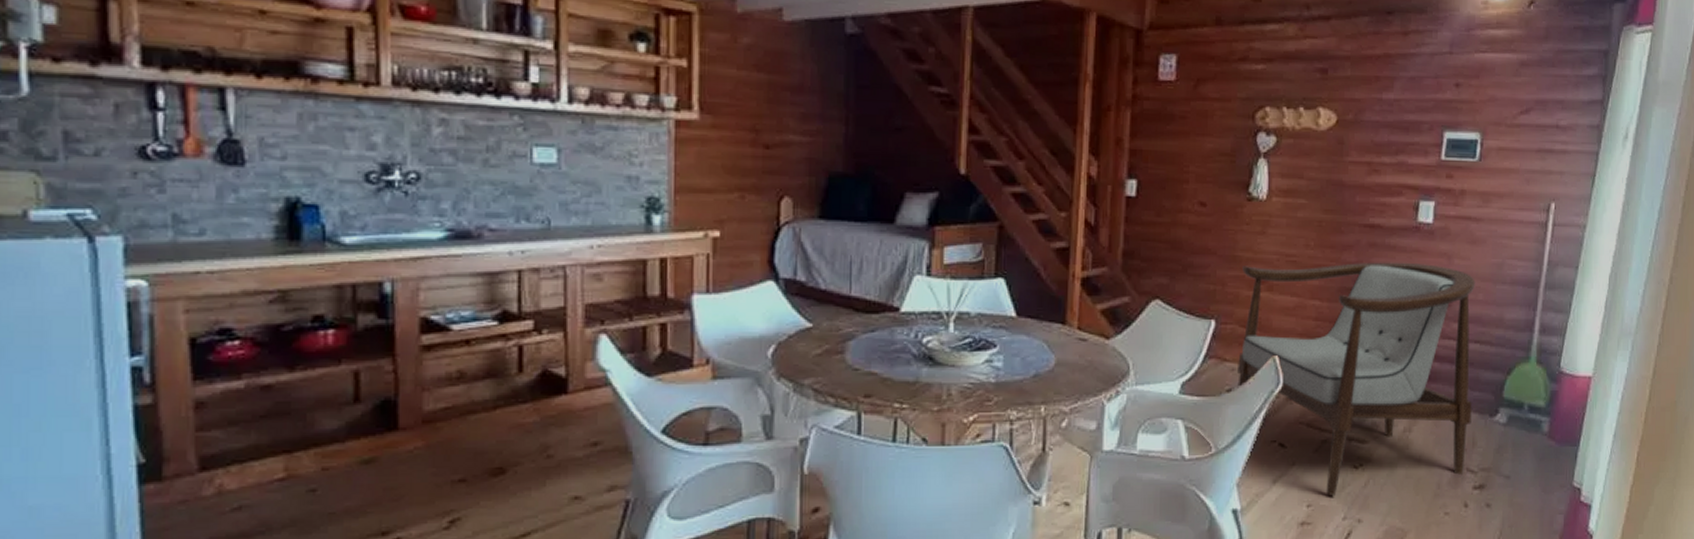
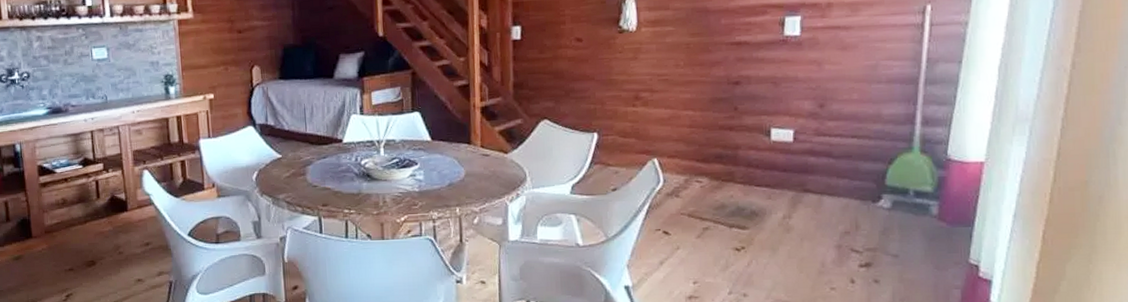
armchair: present [1236,262,1475,496] -> none [619,71,853,274]

